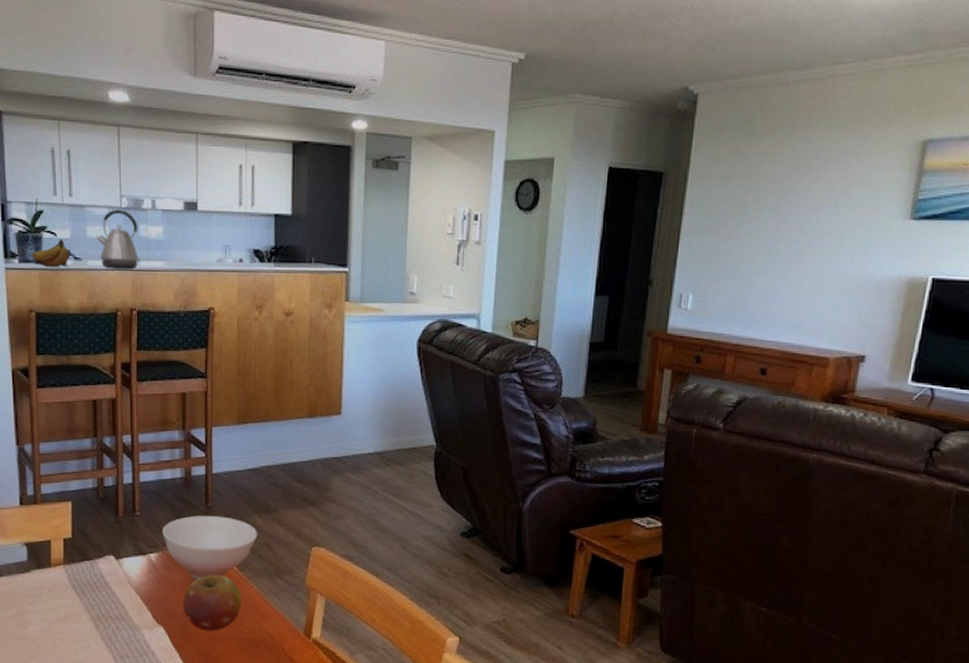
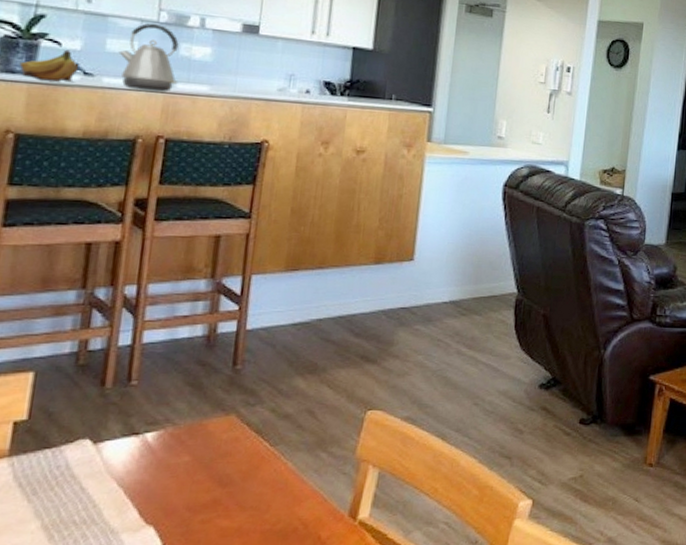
bowl: present [162,515,258,580] -> none [166,380,300,462]
fruit: present [182,574,242,631] -> none [185,453,271,526]

